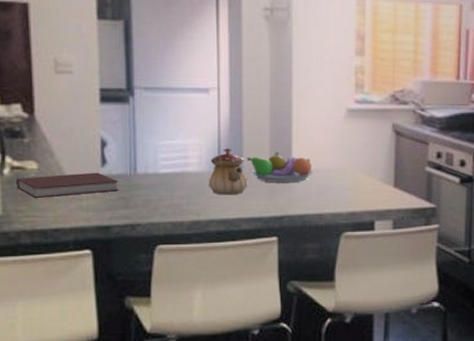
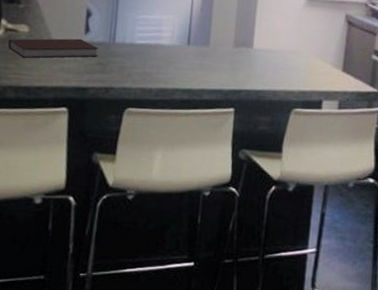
teapot: present [209,148,248,195] -> none [178,25,213,68]
fruit bowl: present [246,151,314,182] -> none [213,32,272,61]

